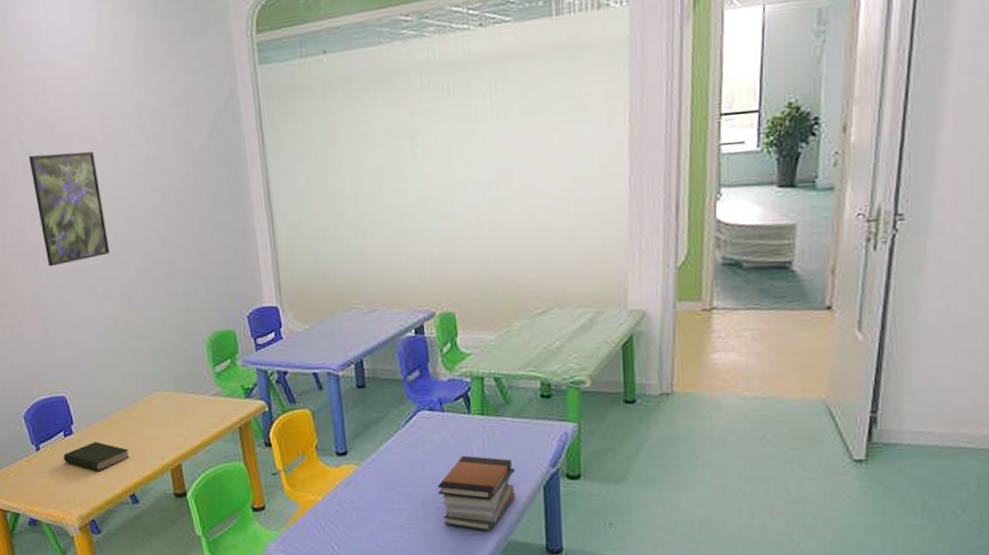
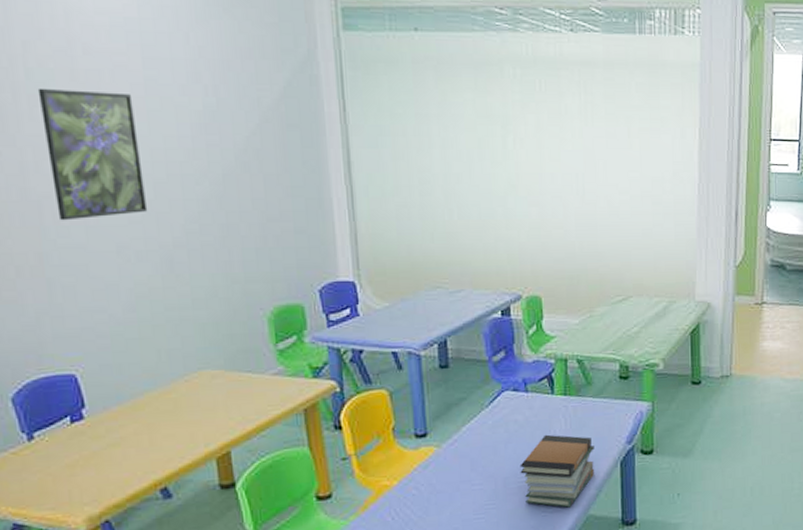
book: present [63,442,130,472] -> none [68,428,163,463]

